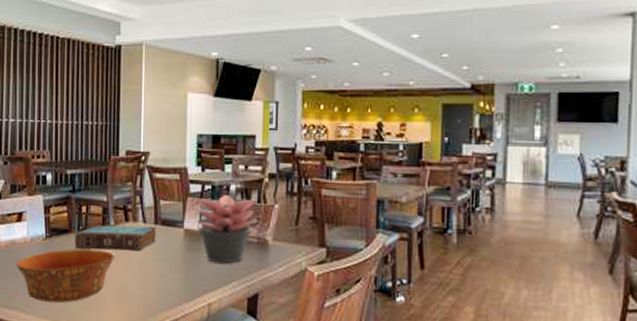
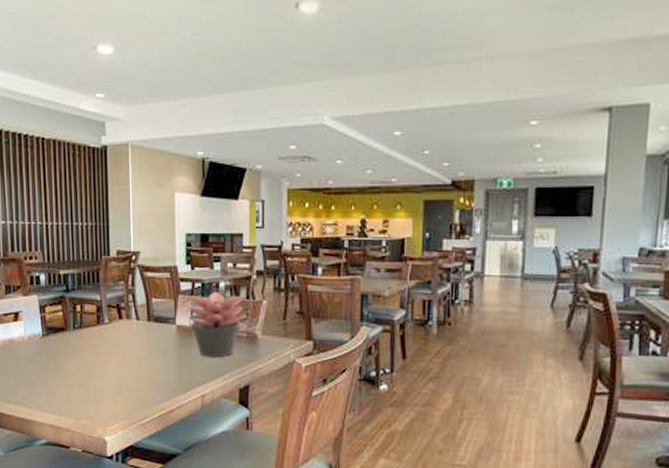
bowl: present [16,249,114,304] -> none [15,346,110,398]
book: present [75,225,157,251] -> none [71,323,151,347]

